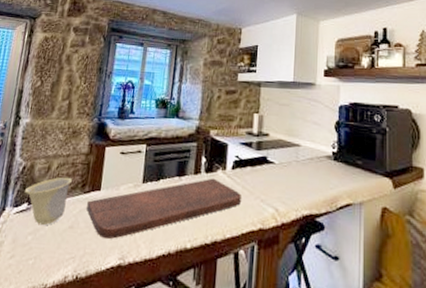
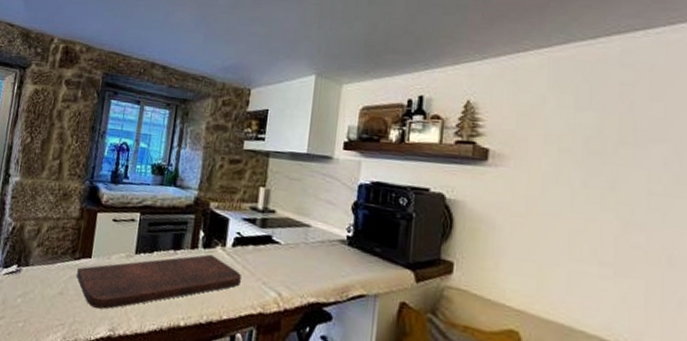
cup: present [24,176,73,225] -> none [13,240,63,289]

